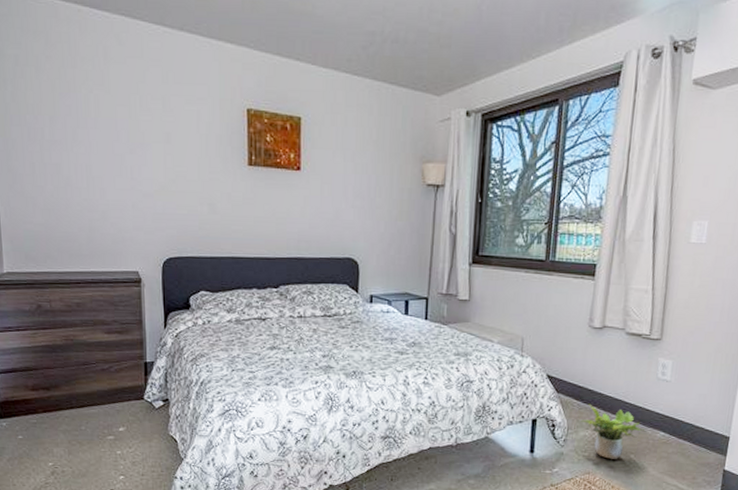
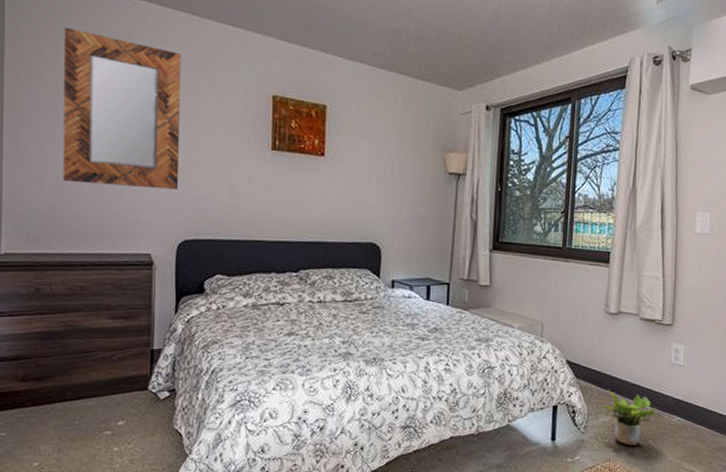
home mirror: none [42,46,161,208] -> present [62,27,181,190]

